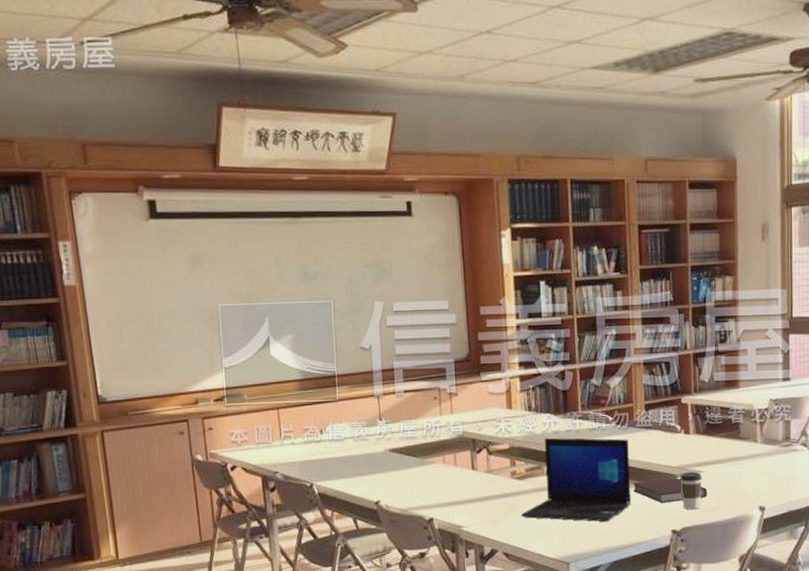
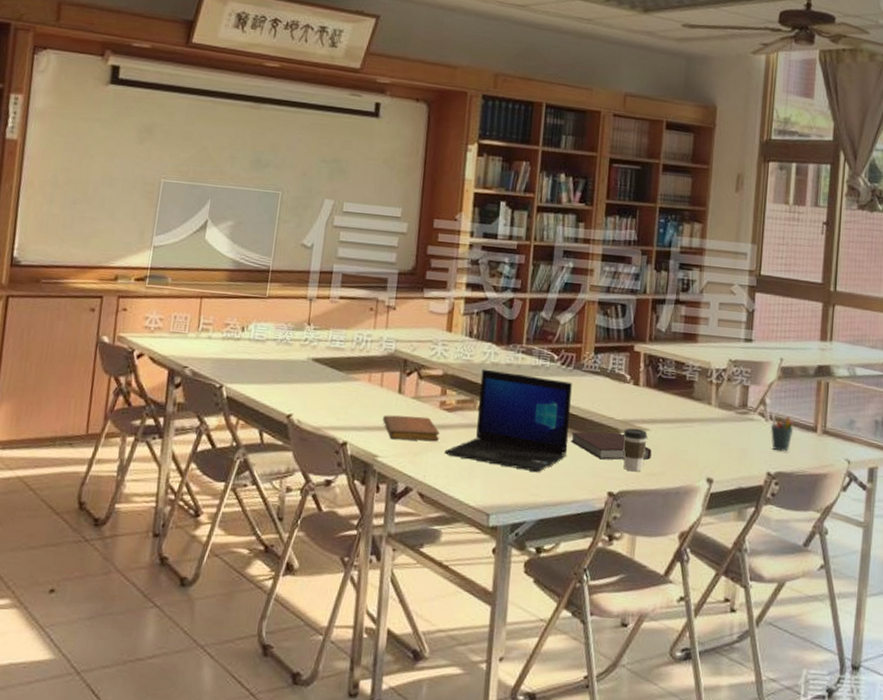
notebook: none [462,487,515,511] -> present [383,415,440,442]

